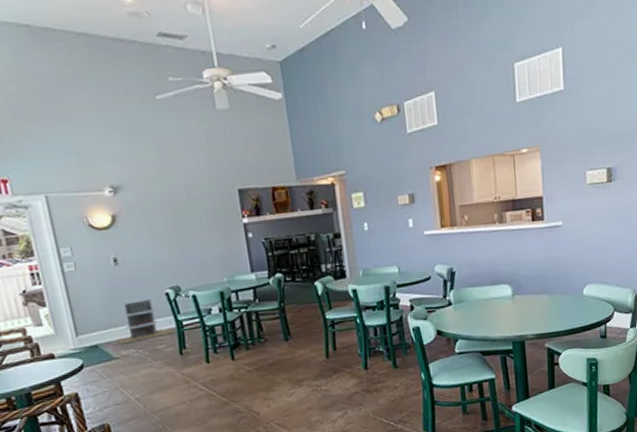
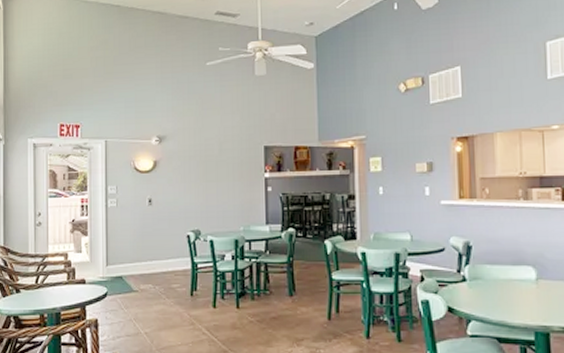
shelving unit: present [116,299,174,345] -> none [138,239,189,279]

